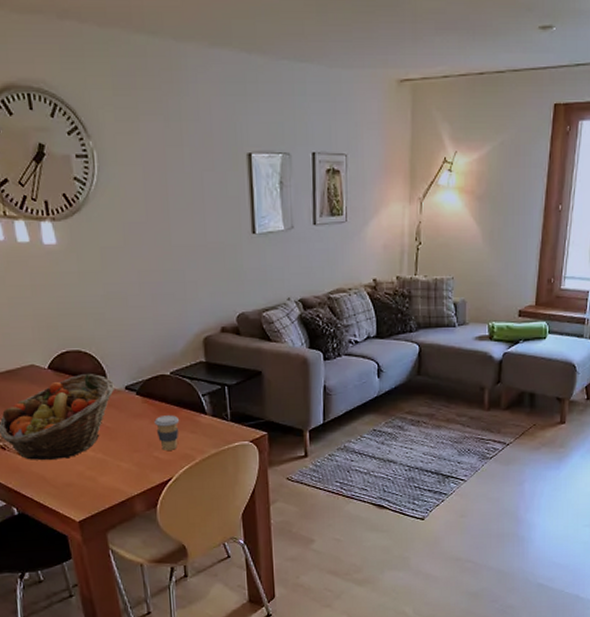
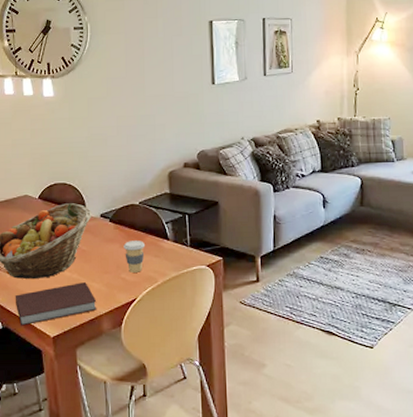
notebook: none [29,462,128,511] -> present [15,282,97,326]

